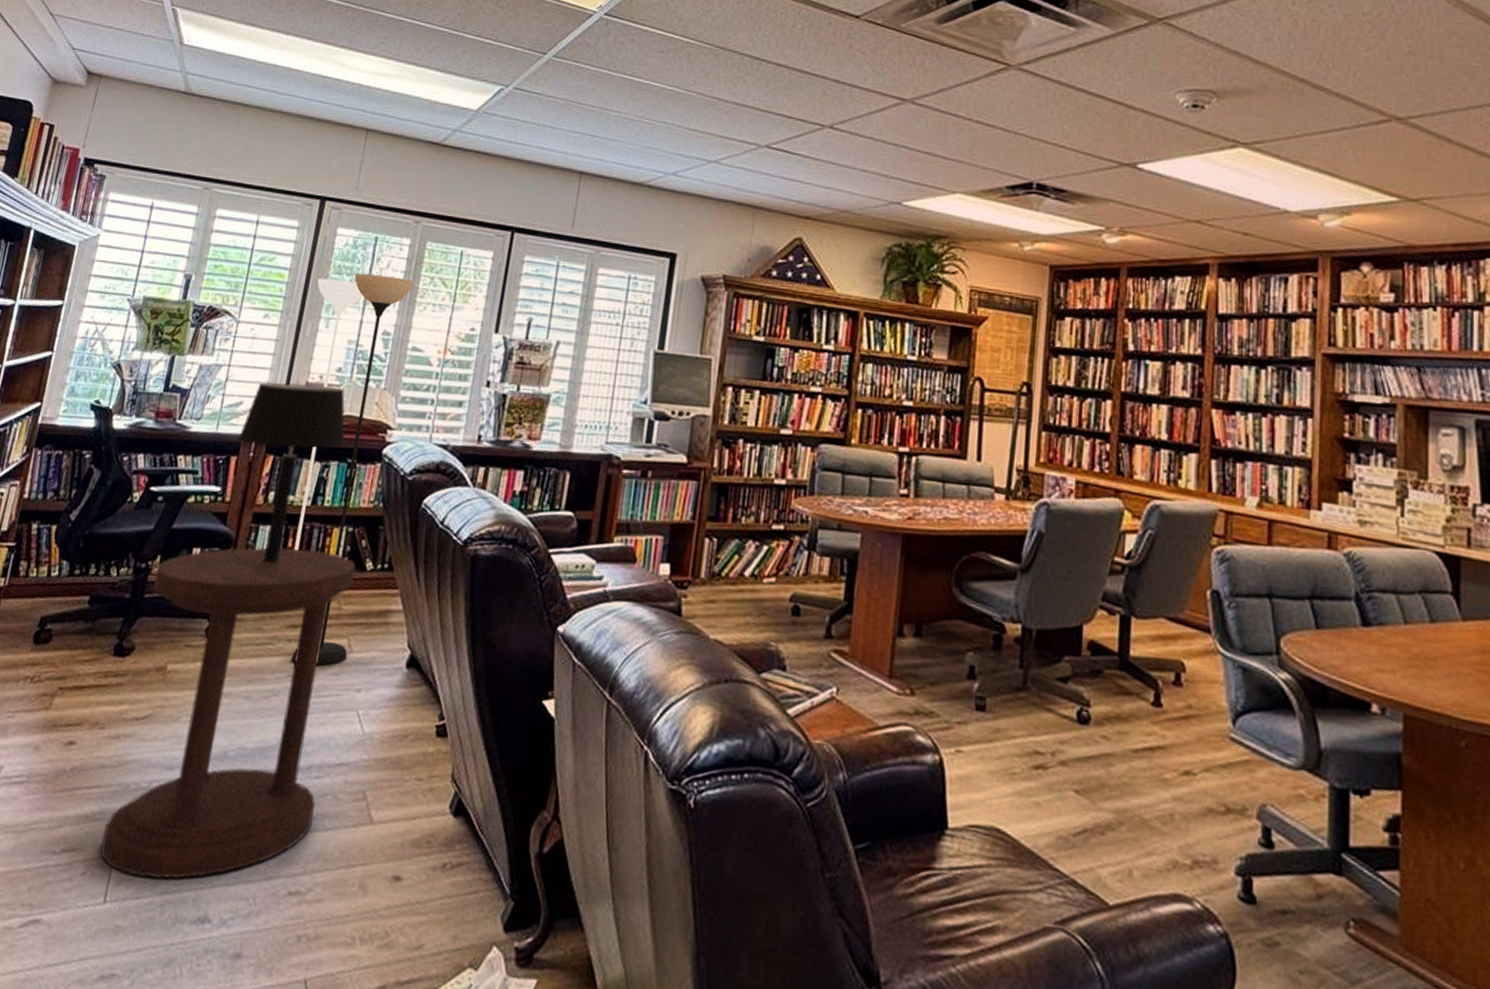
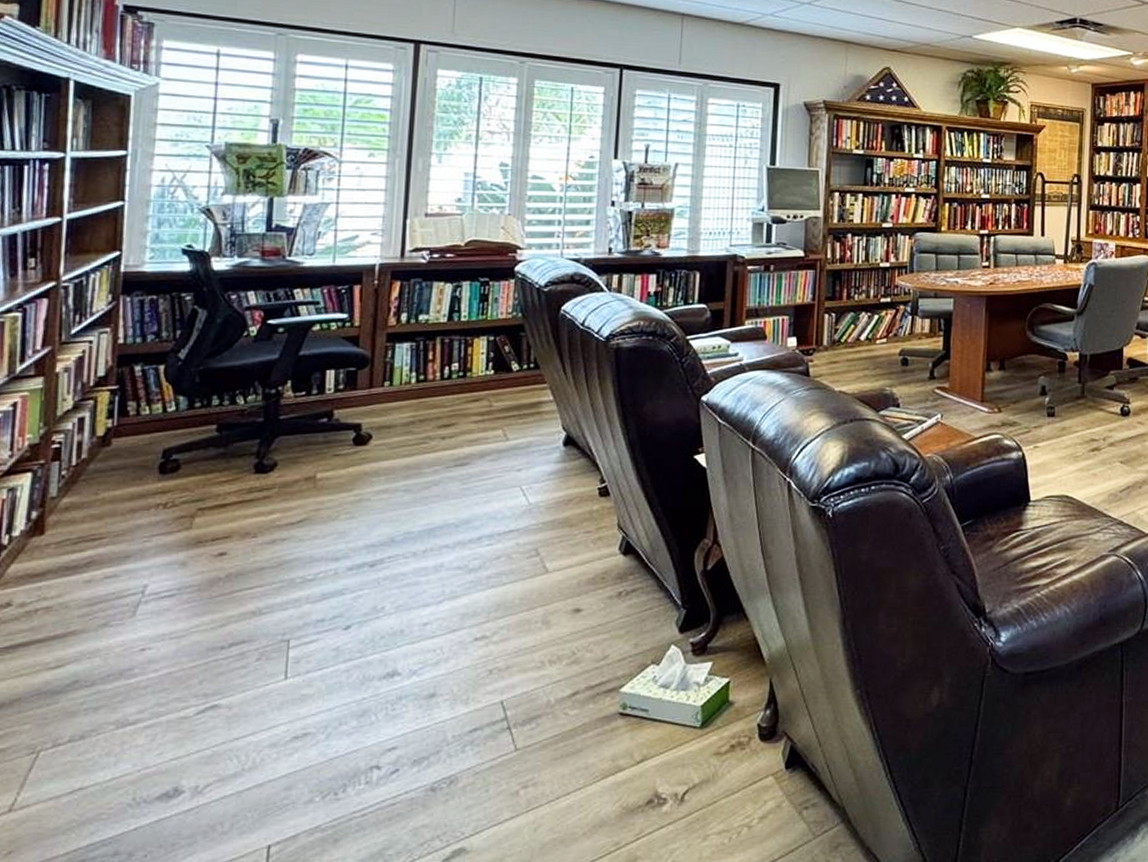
side table: present [100,547,356,879] -> none [273,360,502,652]
table lamp: present [237,382,346,564] -> none [358,215,475,375]
floor lamp: present [291,273,414,666] -> none [422,112,526,455]

